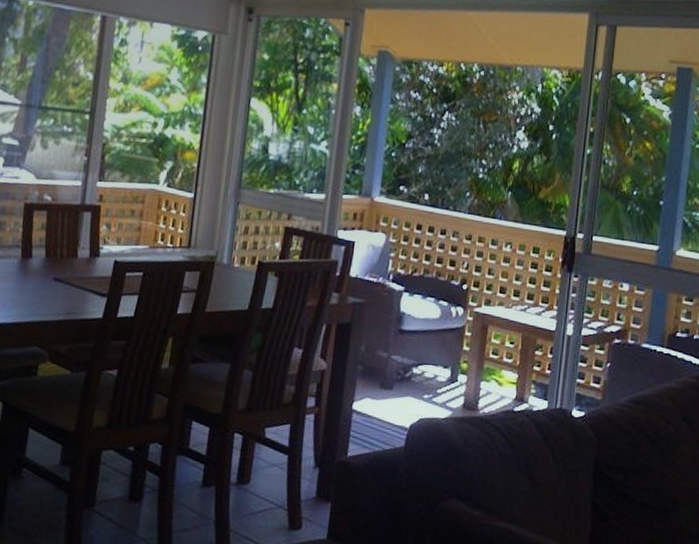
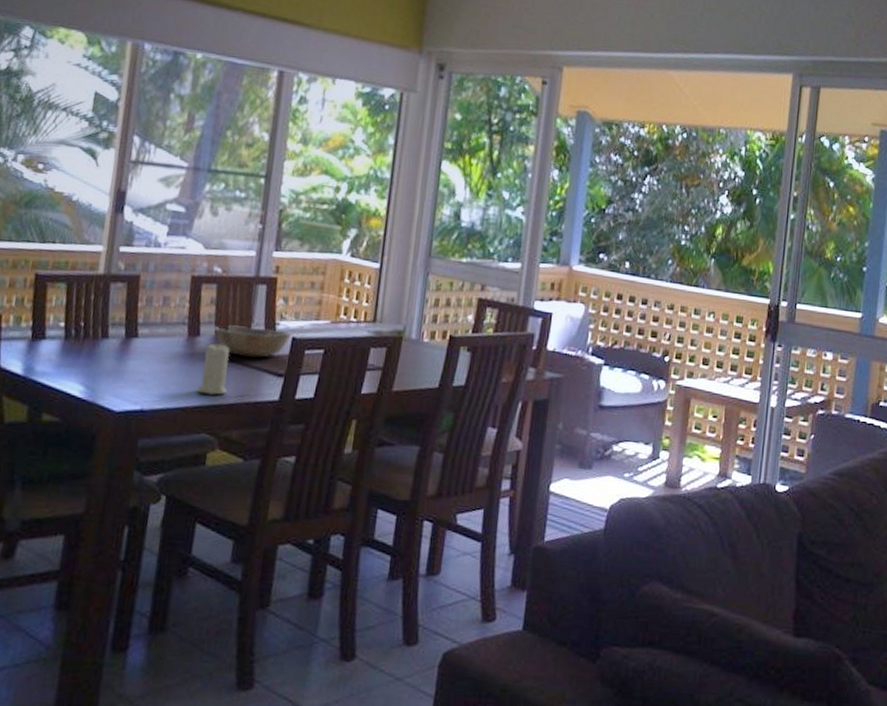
candle: none [29,264,58,312] -> present [197,342,230,395]
bowl: none [45,248,114,279] -> present [215,325,292,358]

